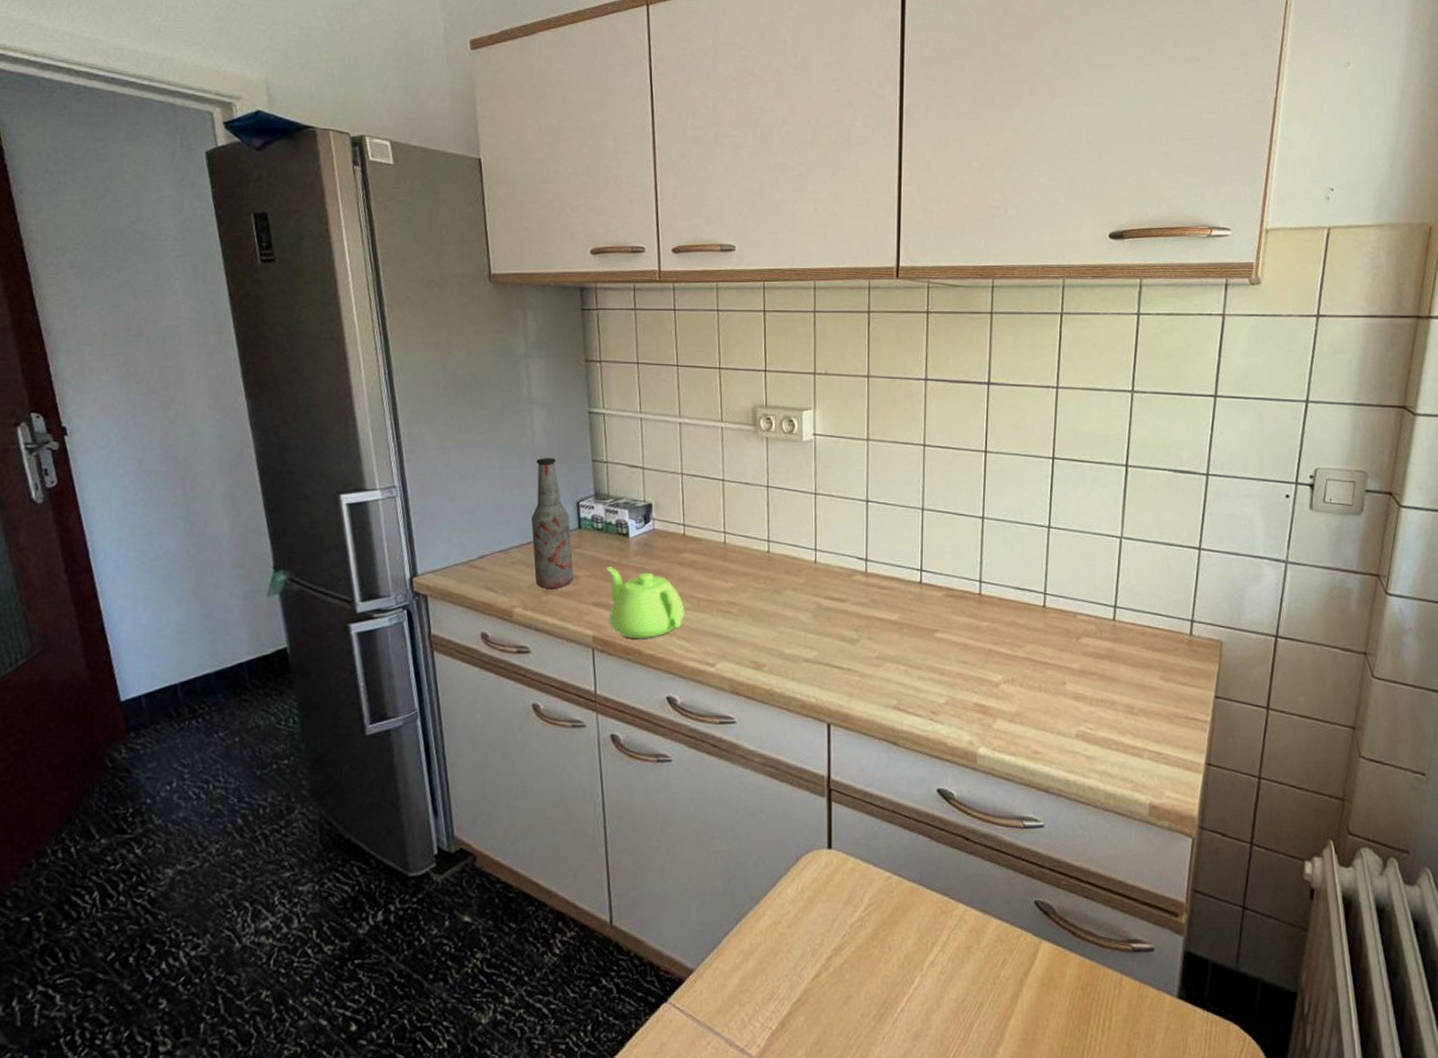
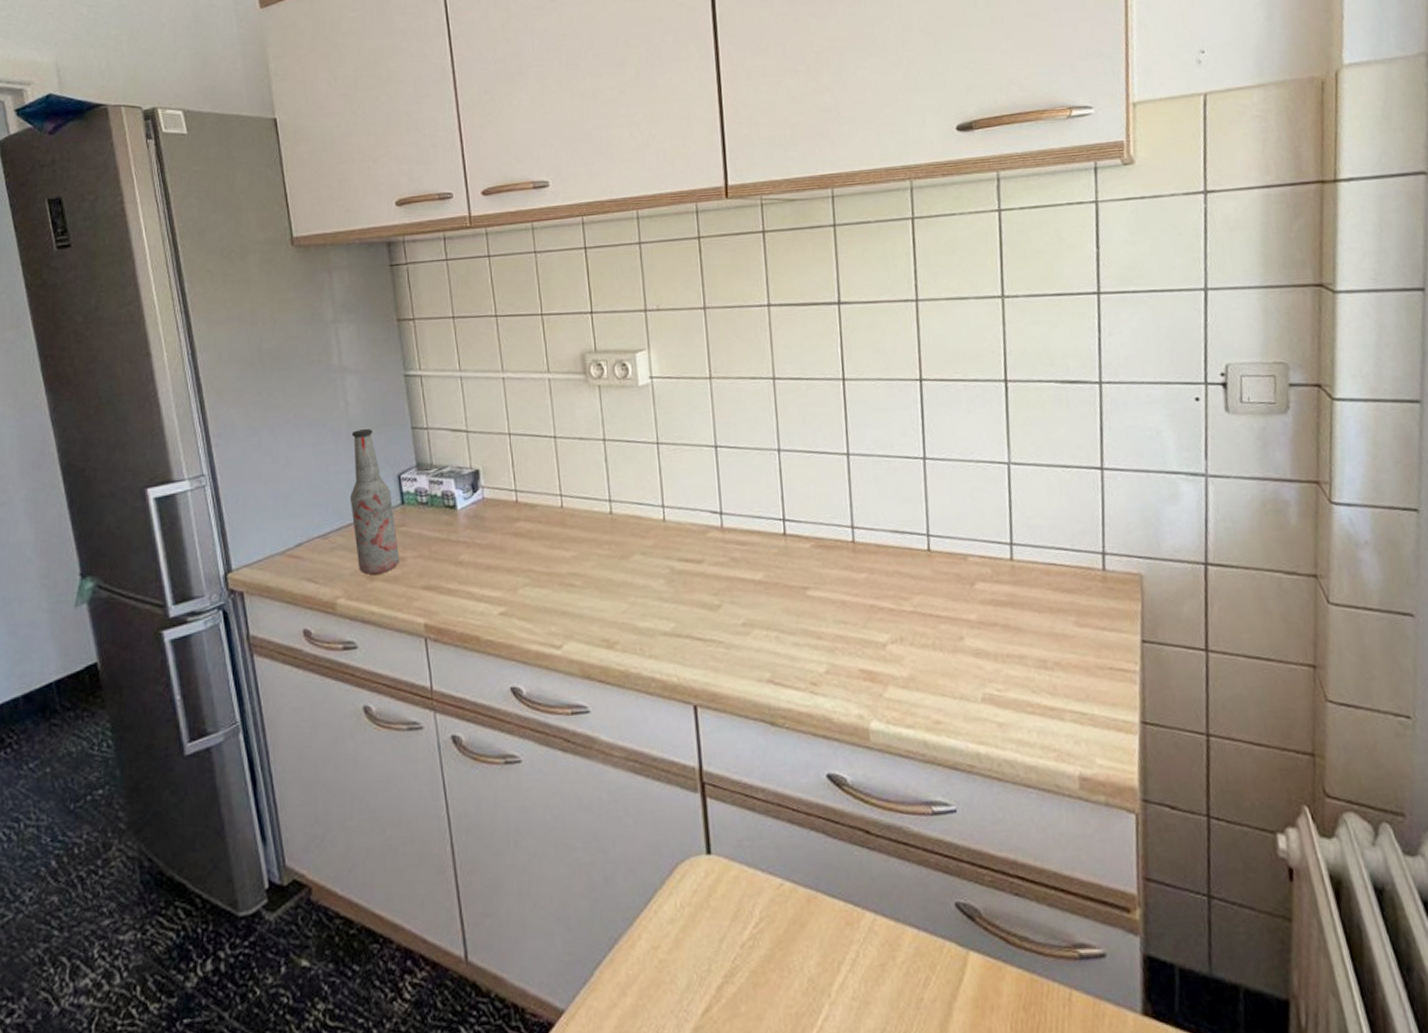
teapot: present [606,567,685,639] -> none [434,544,524,624]

